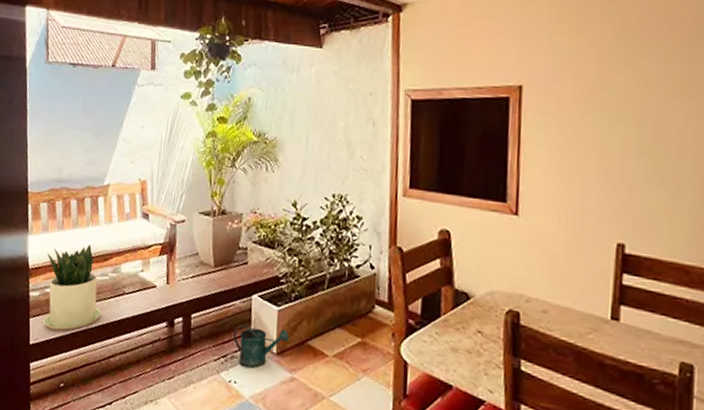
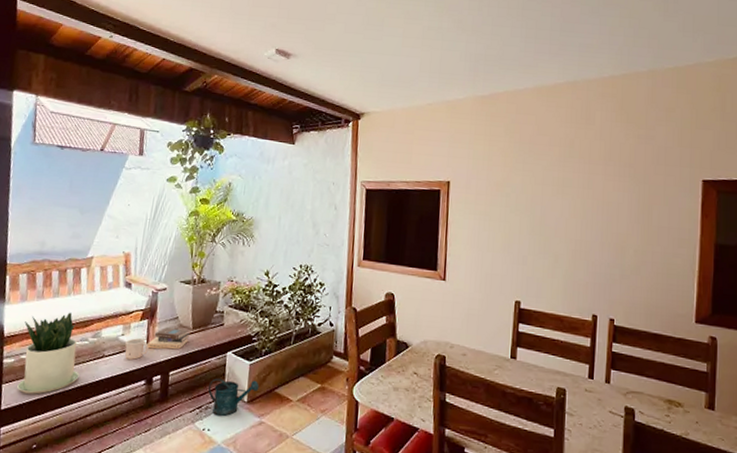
mug: none [145,275,169,299] -> present [124,338,149,360]
books: none [167,264,211,290] -> present [147,327,189,350]

